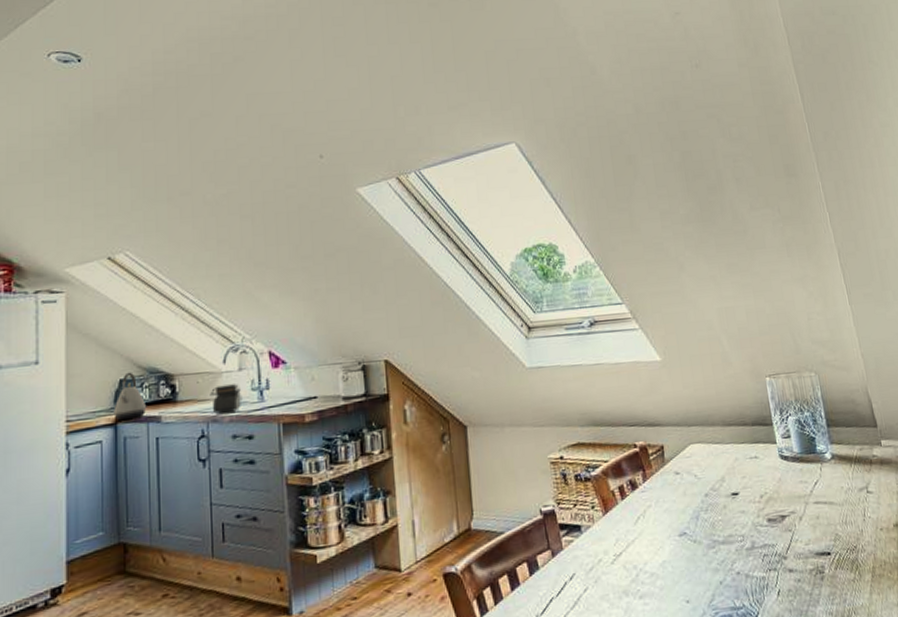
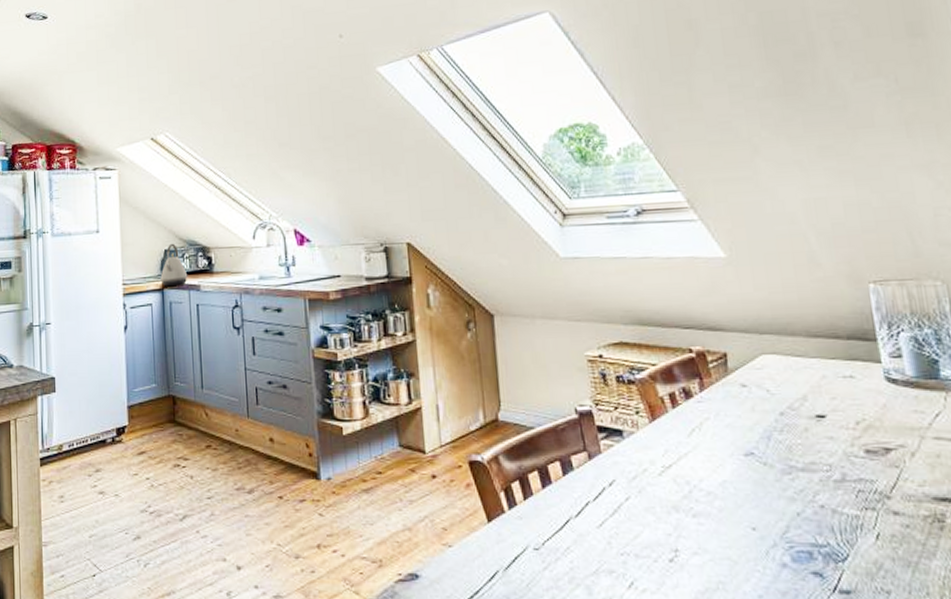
jar: present [210,383,242,415] -> none [242,258,271,287]

